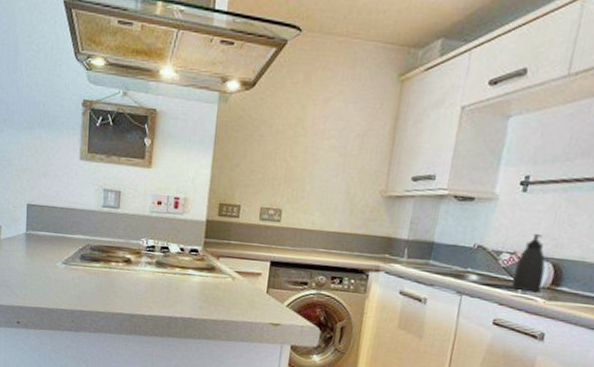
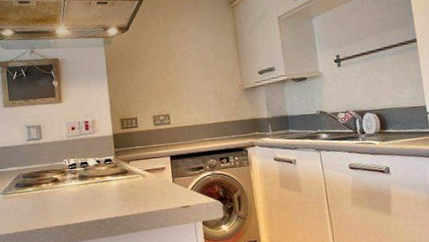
soap dispenser: present [512,233,546,292] -> none [351,94,375,138]

